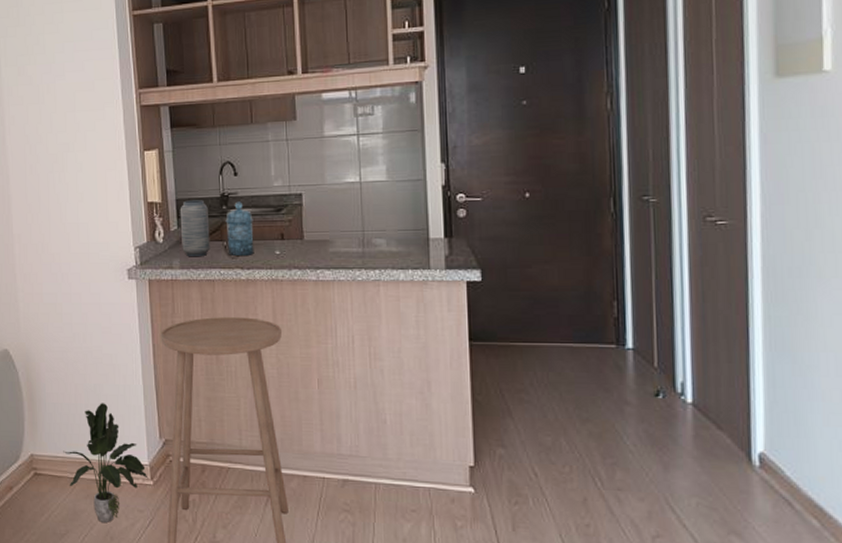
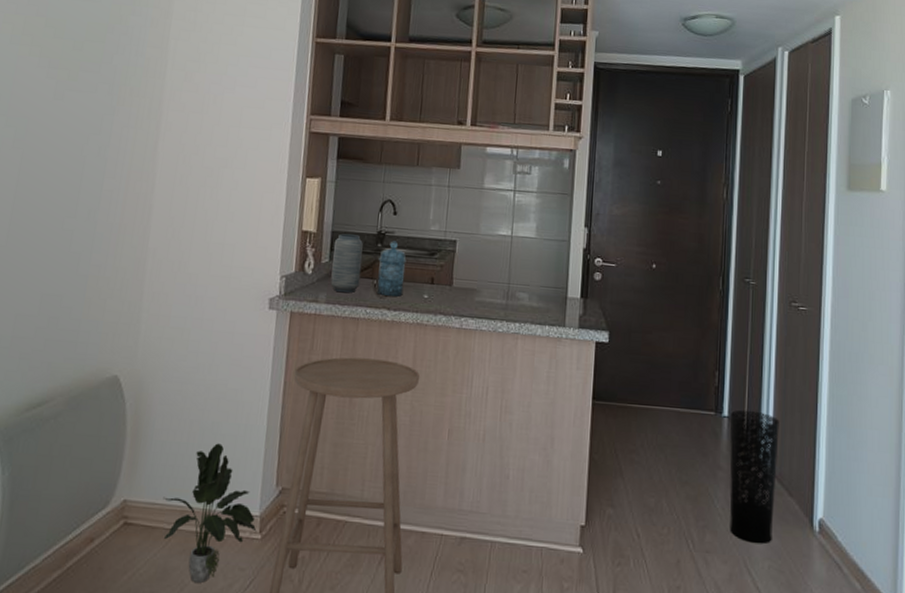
umbrella stand: none [635,340,700,481] -> present [729,409,779,544]

